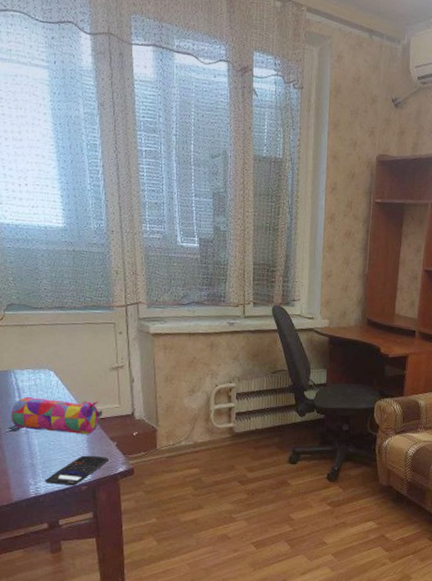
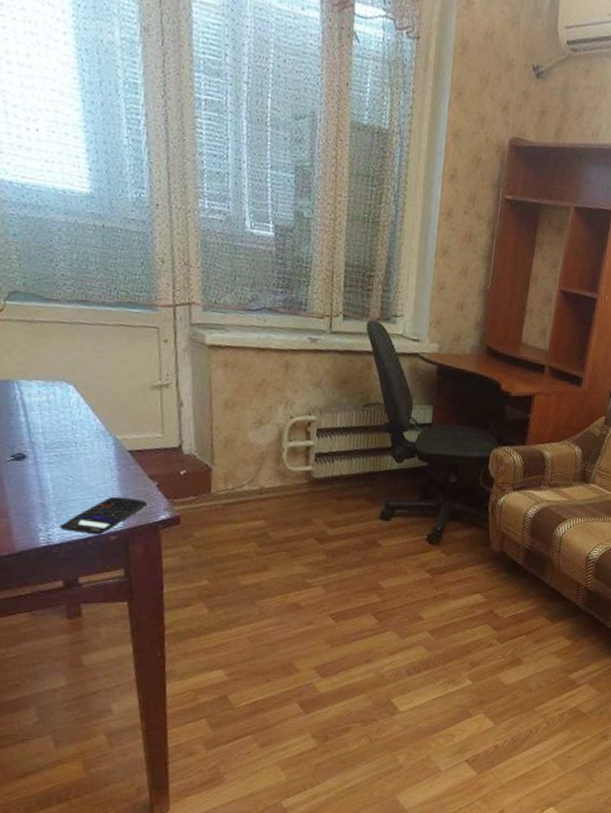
pencil case: present [10,396,103,434] -> none [13,415,140,470]

